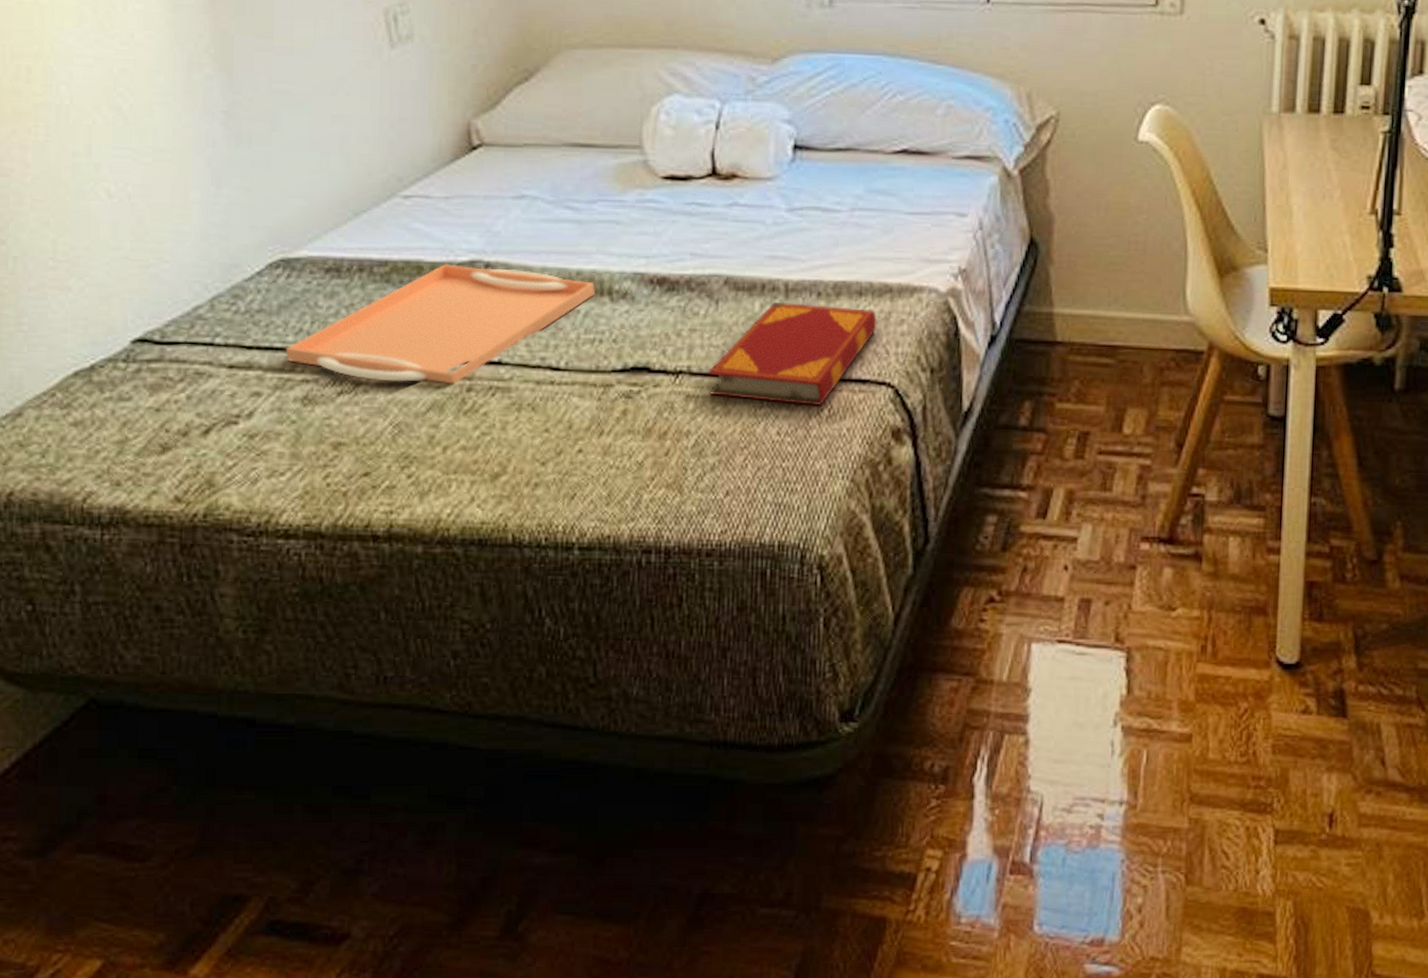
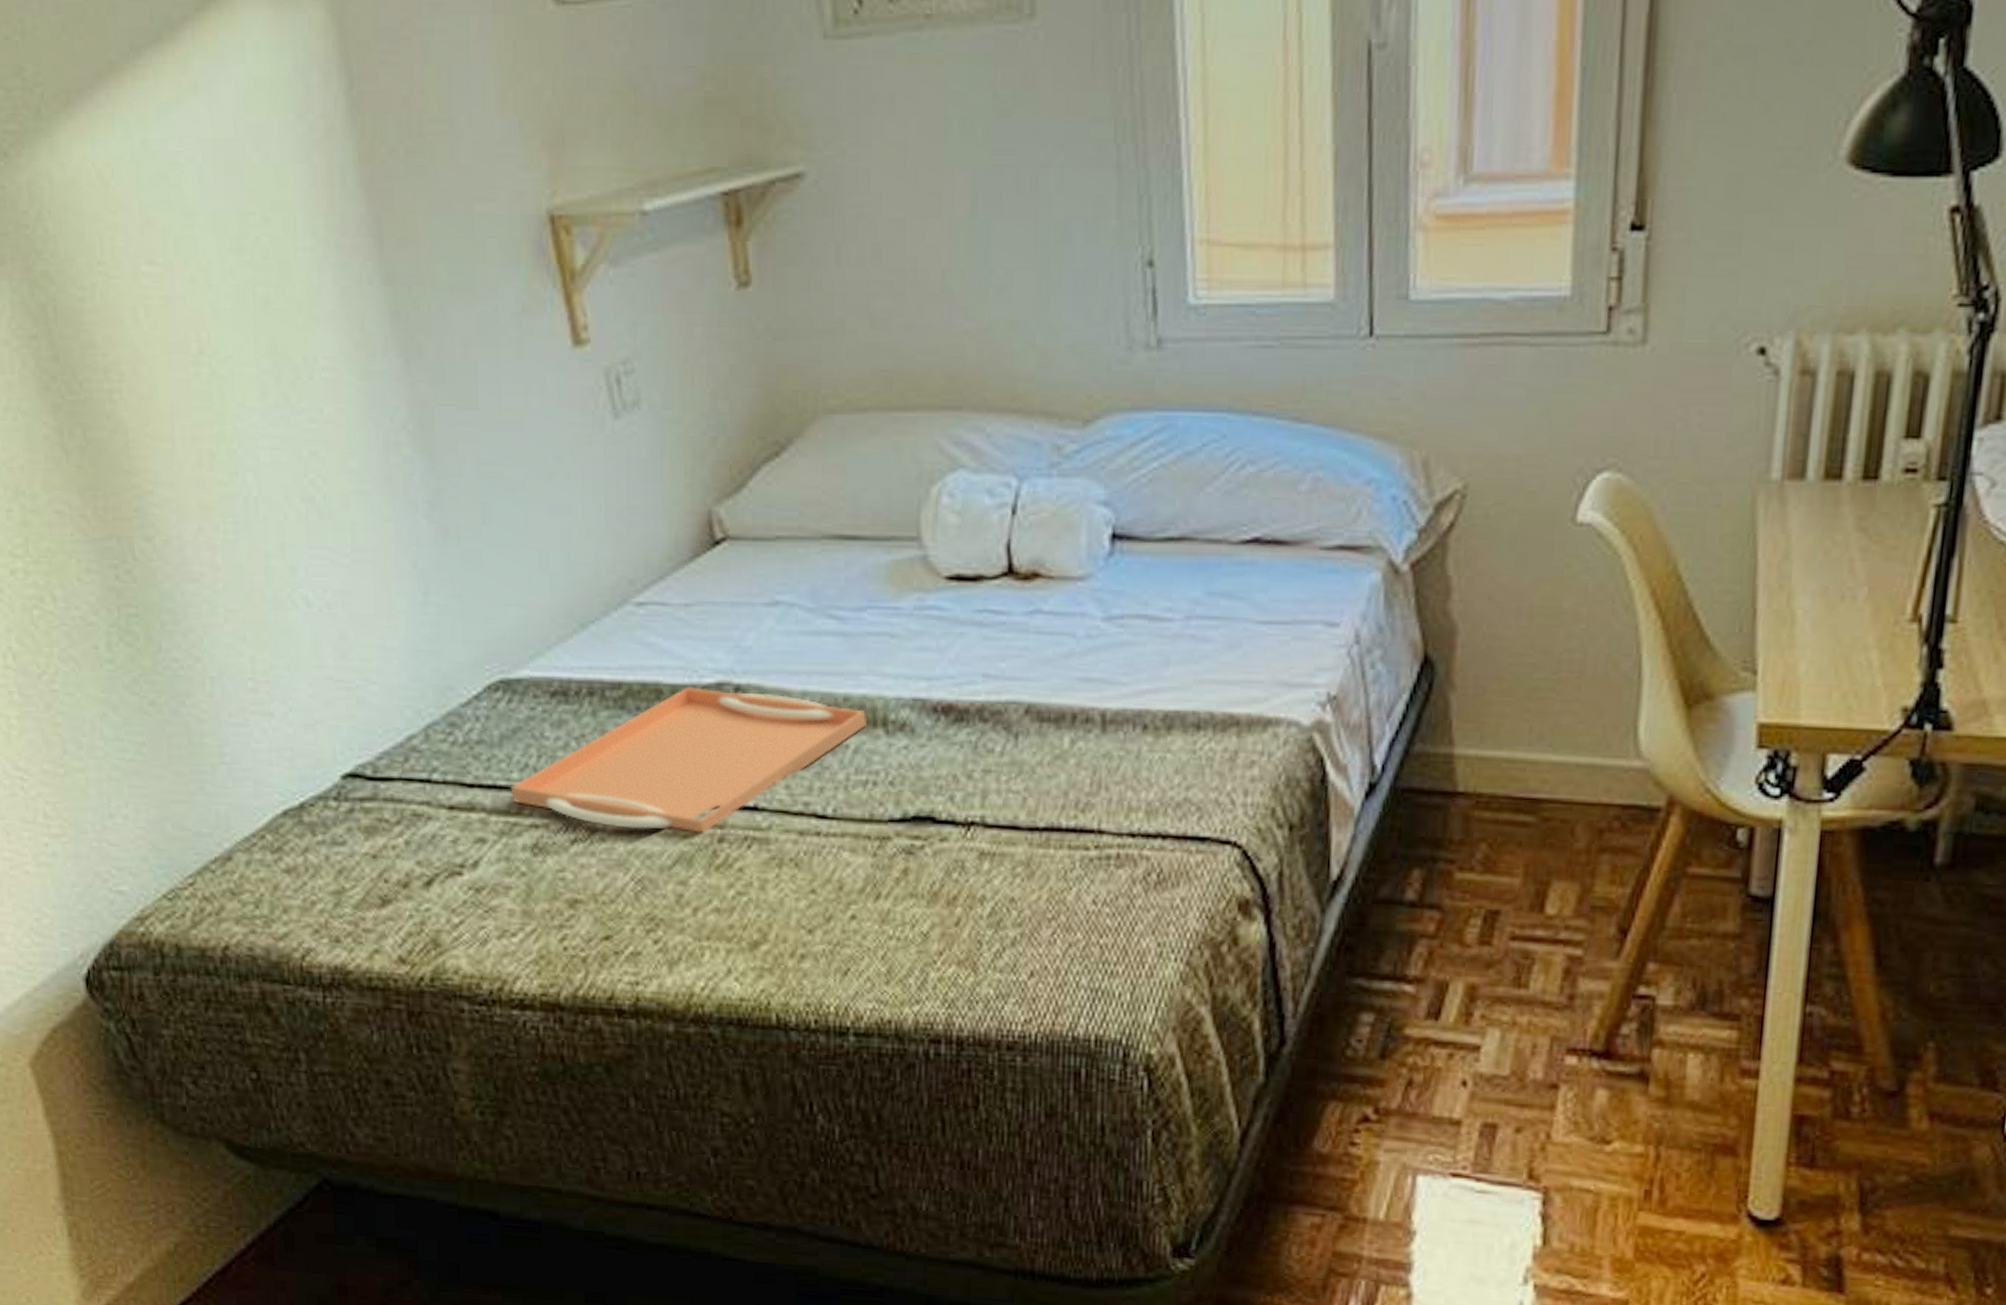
hardback book: present [708,302,877,406] -> none [1006,736,1220,869]

